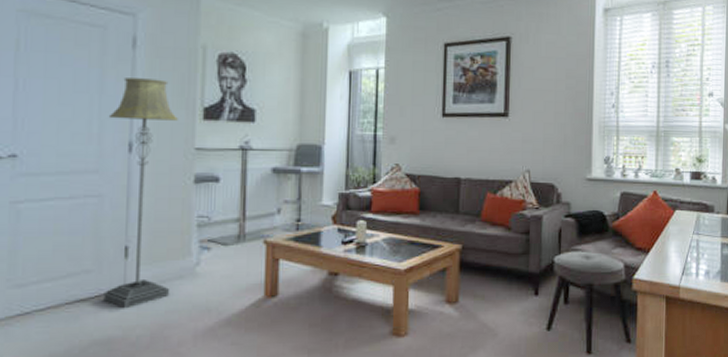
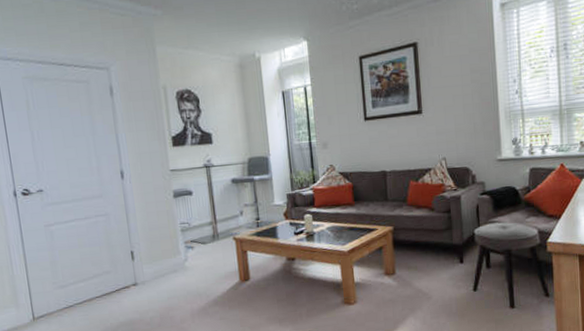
floor lamp: present [103,78,178,309] -> none [102,118,169,298]

